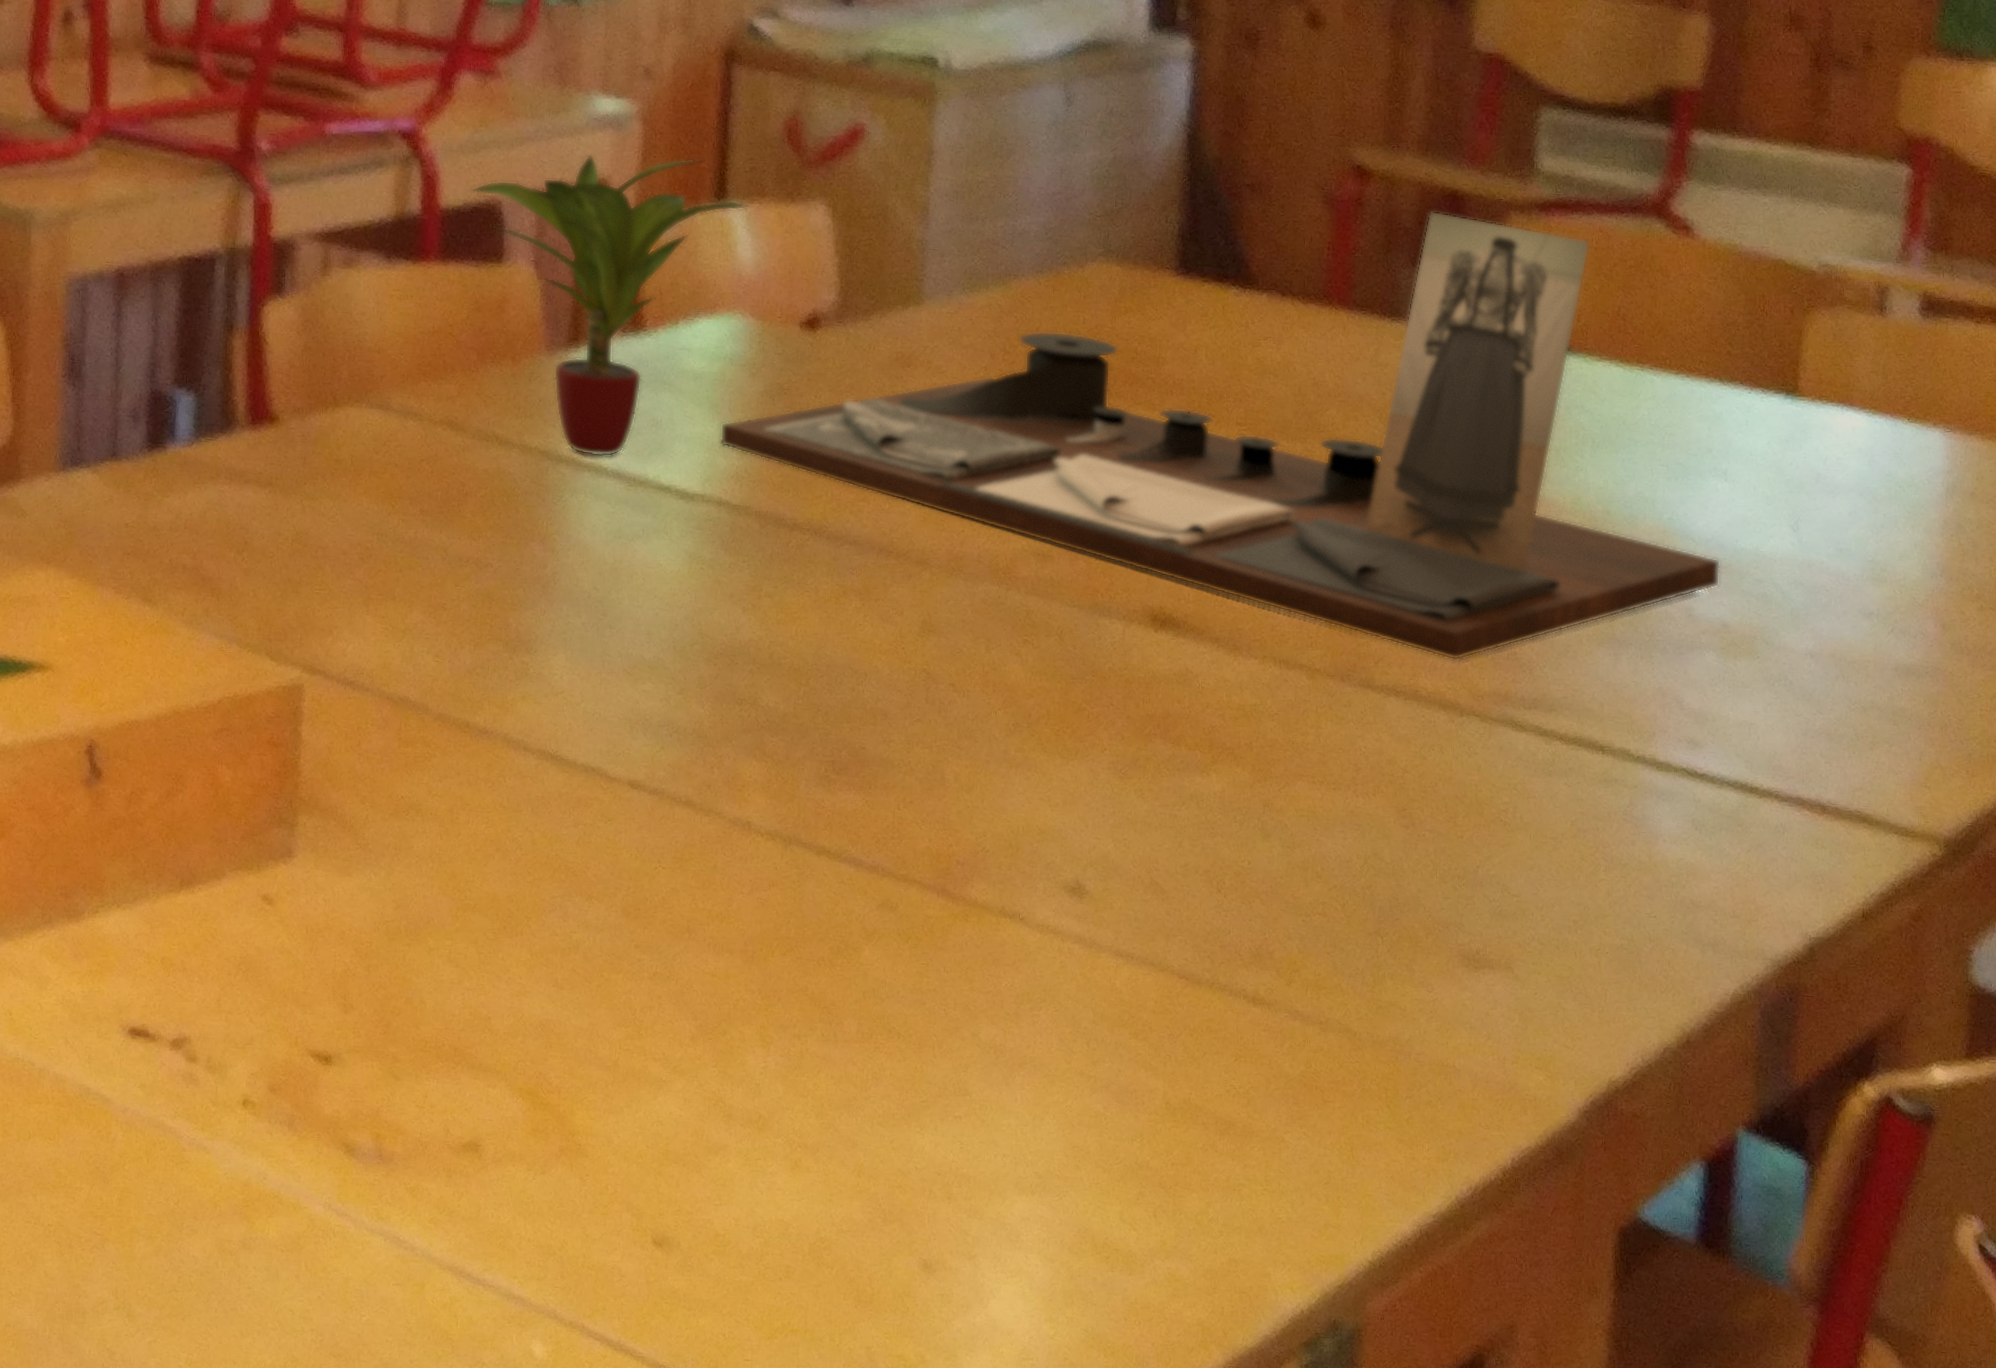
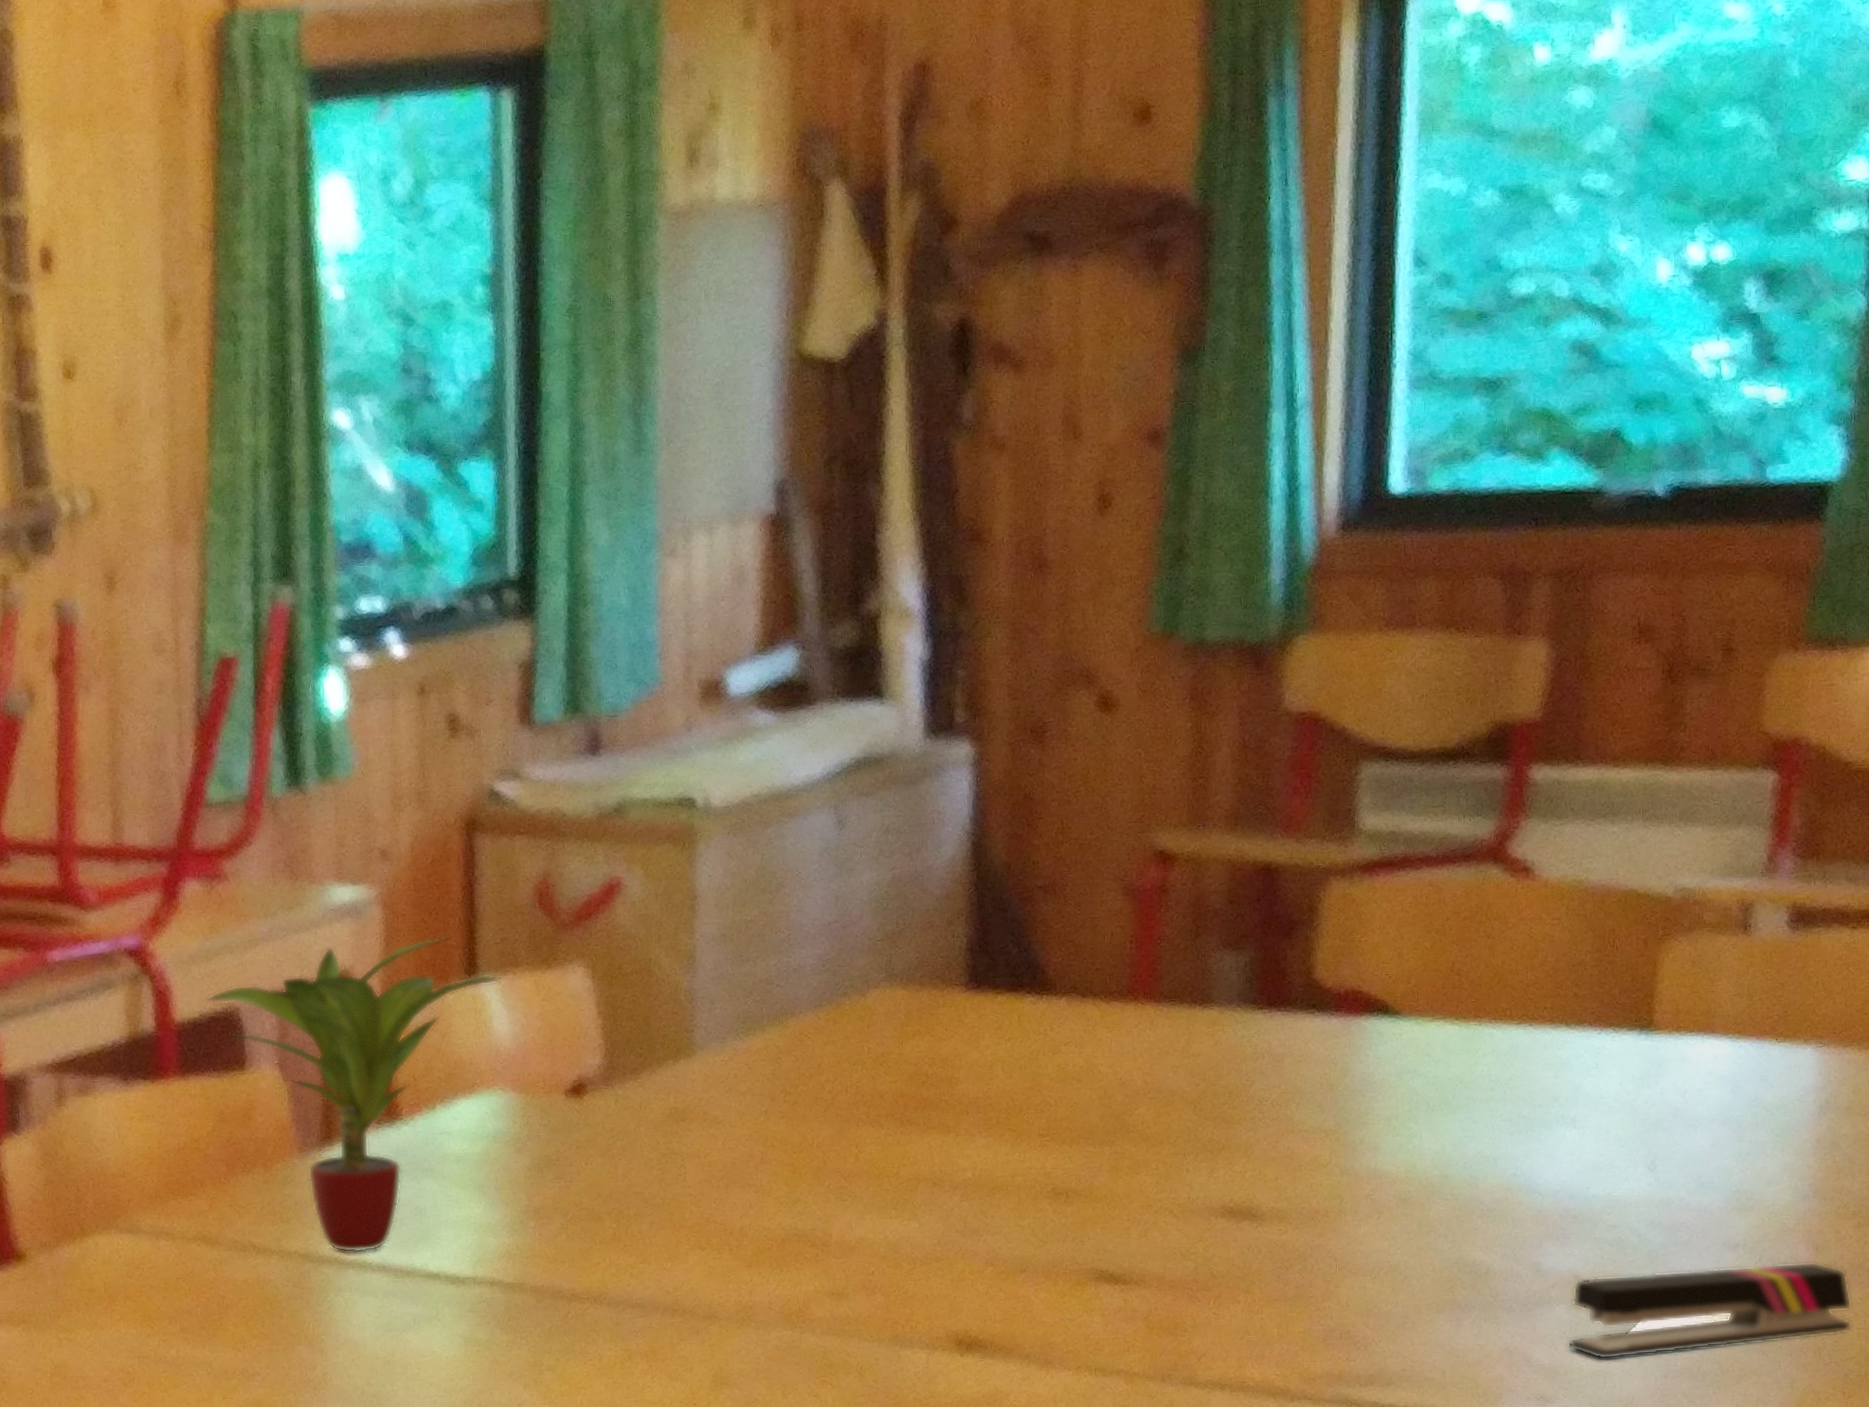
desk organizer: present [720,211,1721,661] -> none [487,887,1571,1347]
stapler: none [1716,628,1976,713] -> present [1568,1261,1853,1360]

